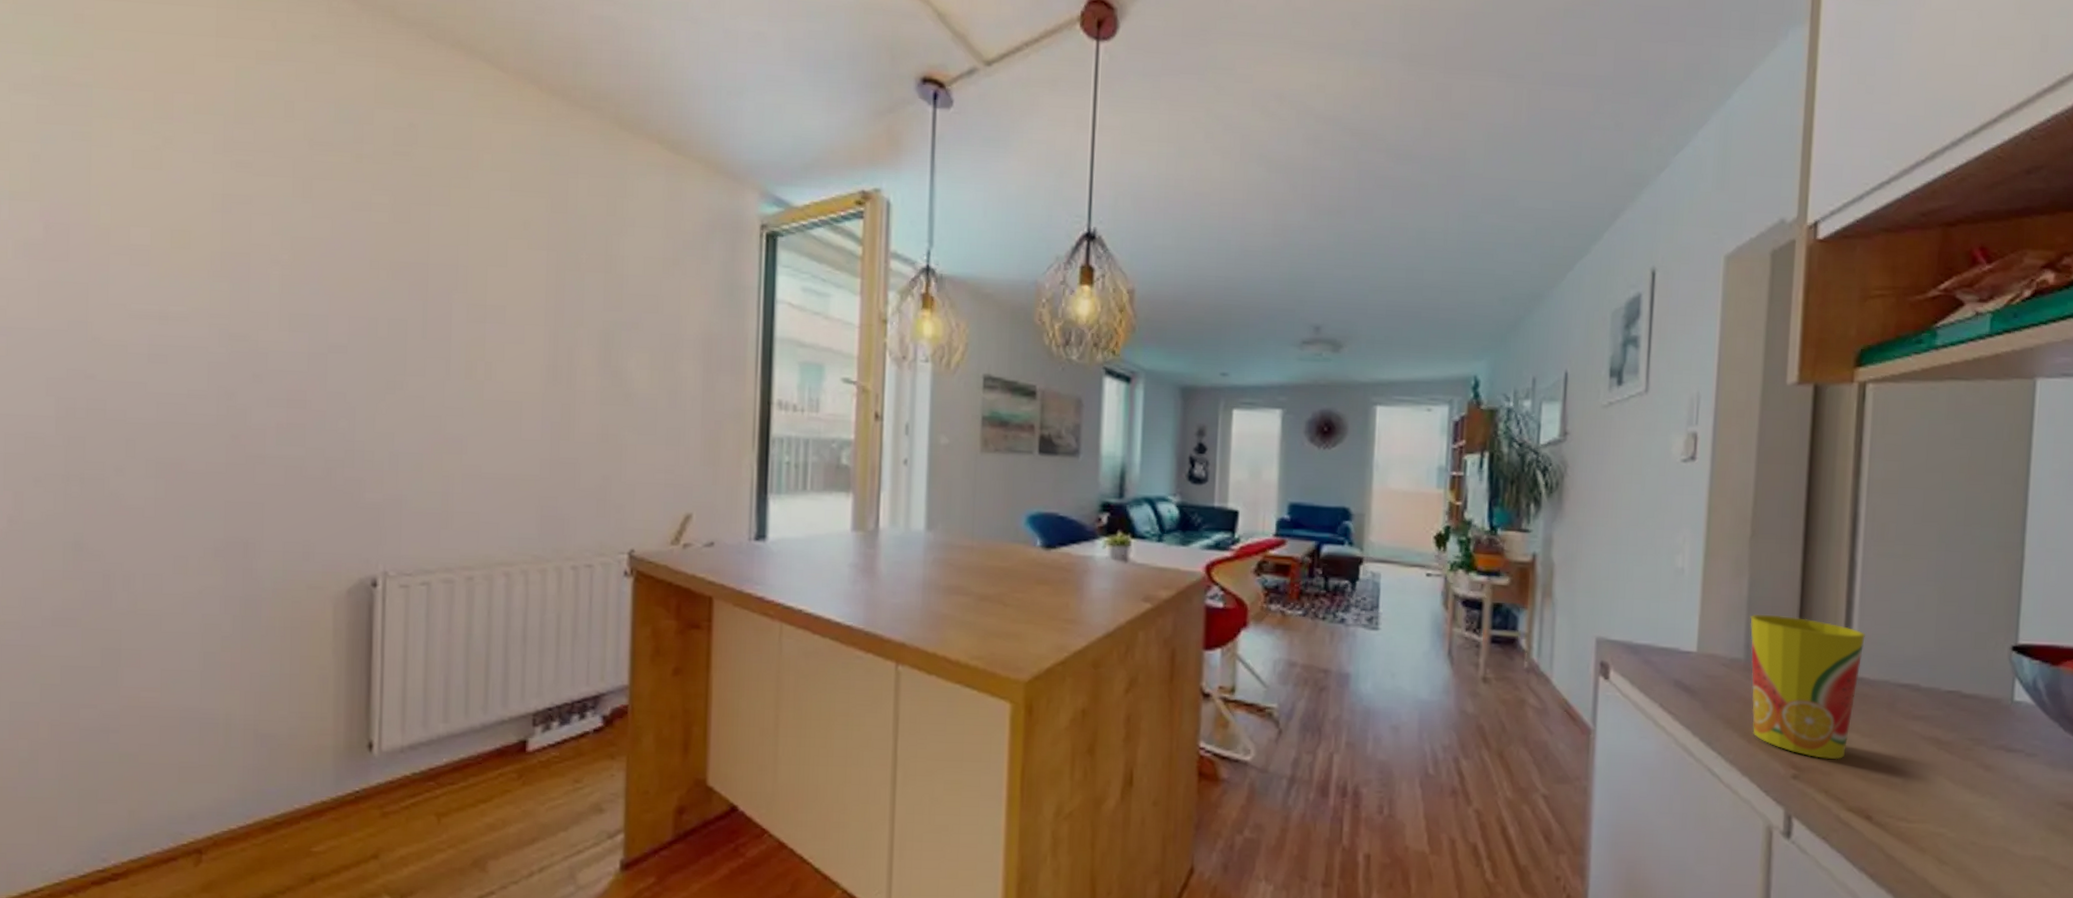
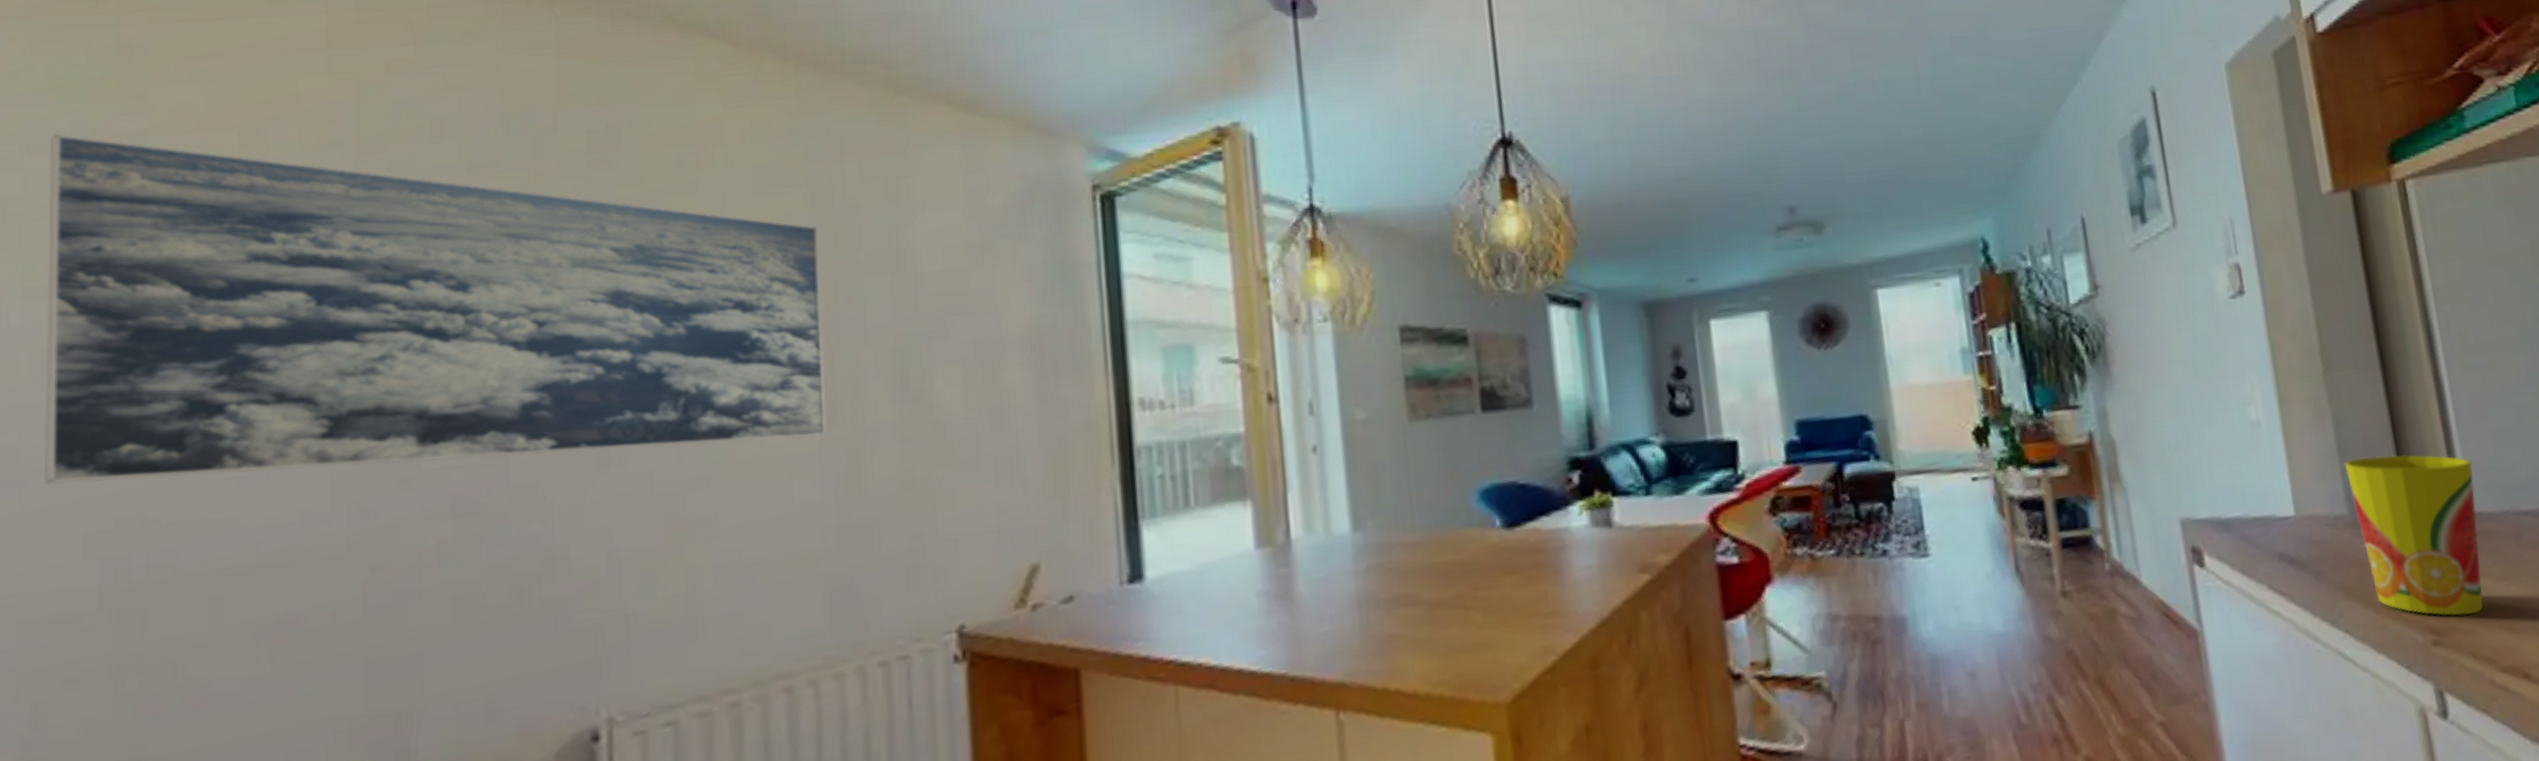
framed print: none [23,77,555,391] -> present [45,133,828,485]

